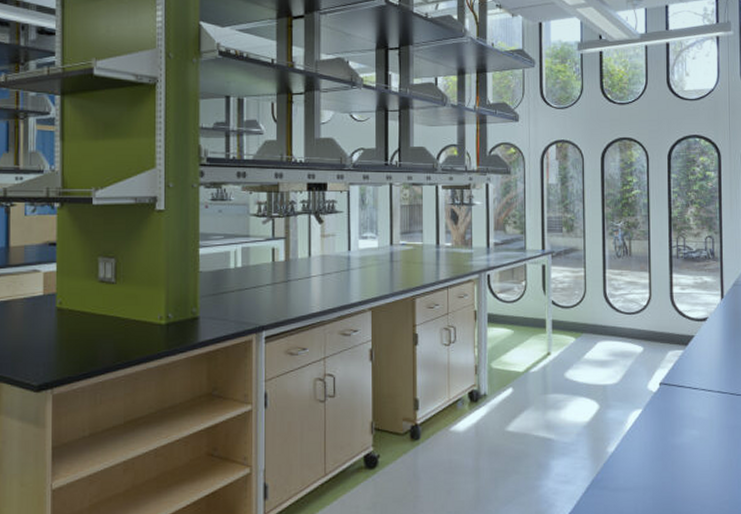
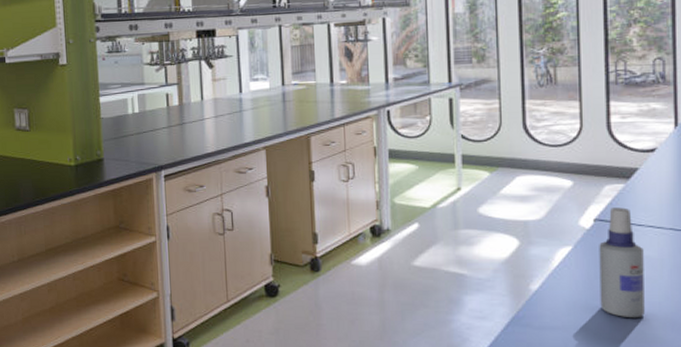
spray bottle: none [663,372,699,477] -> present [599,207,645,319]

